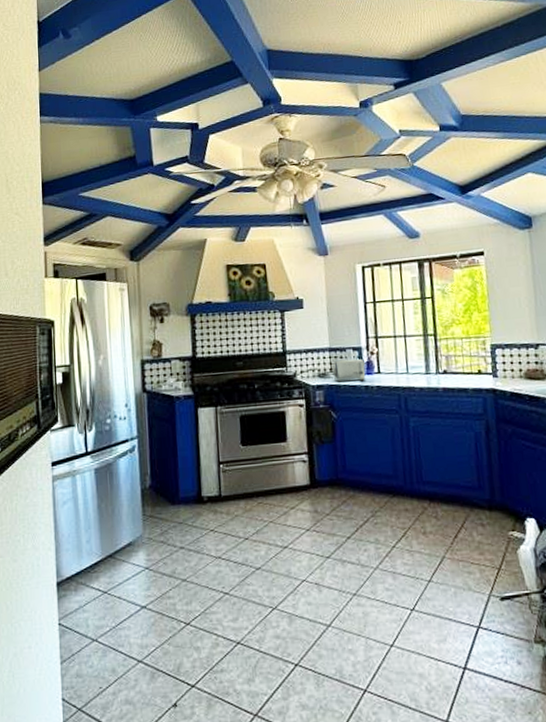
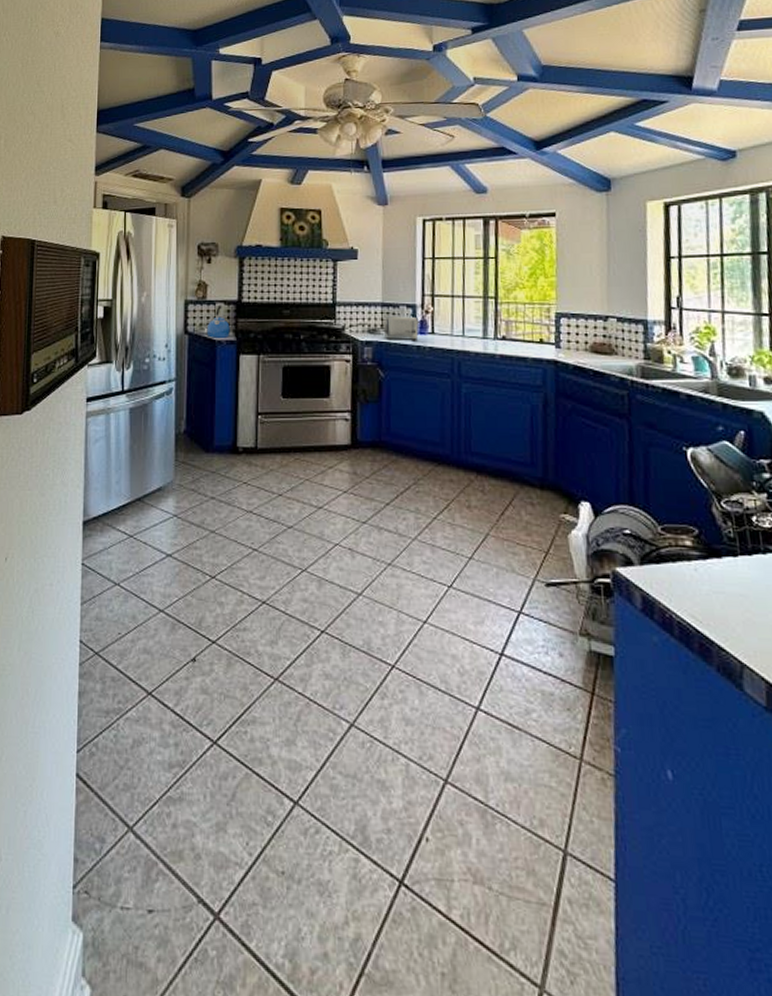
kettle: none [164,362,187,395] -> present [206,306,230,339]

